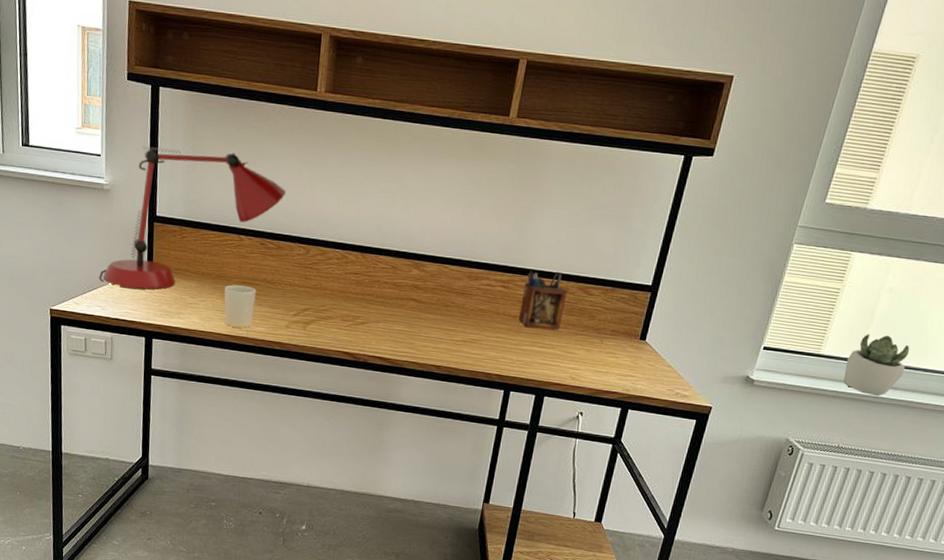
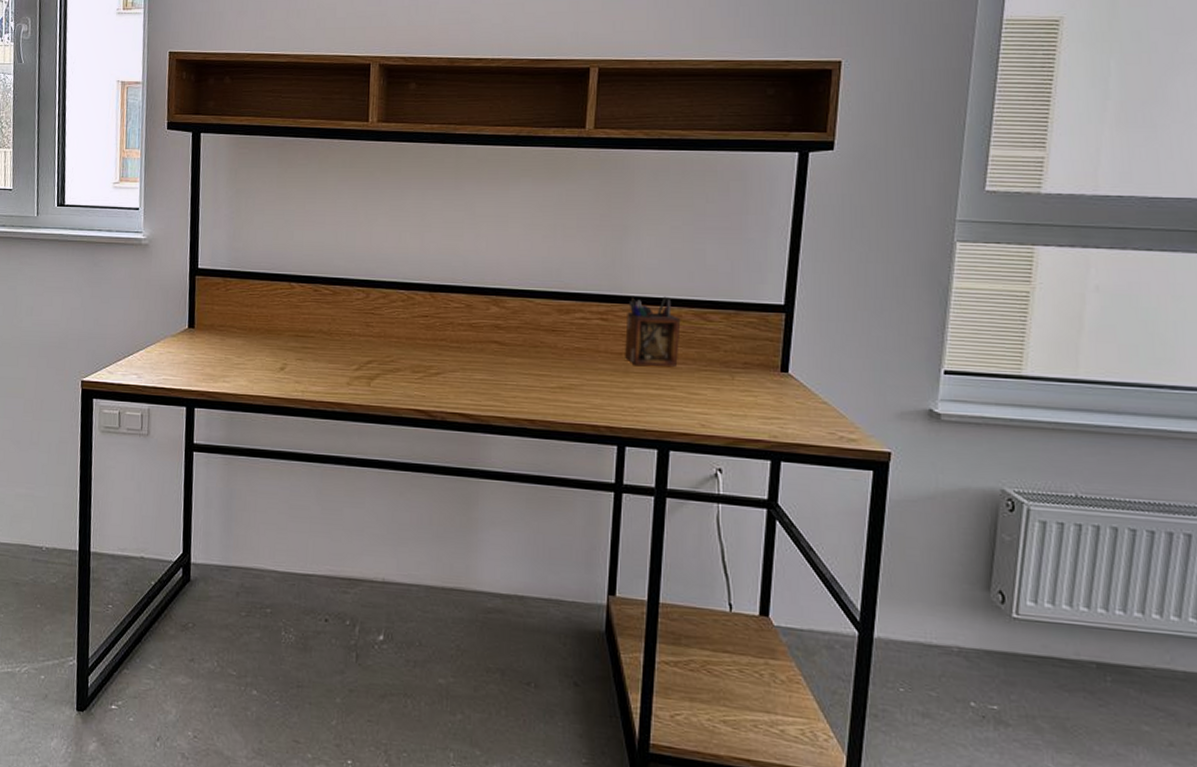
desk lamp: present [98,146,287,290] -> none [134,194,341,351]
mug: present [224,285,256,328] -> none [274,339,311,389]
succulent plant: present [843,334,910,397] -> none [1059,345,1144,427]

